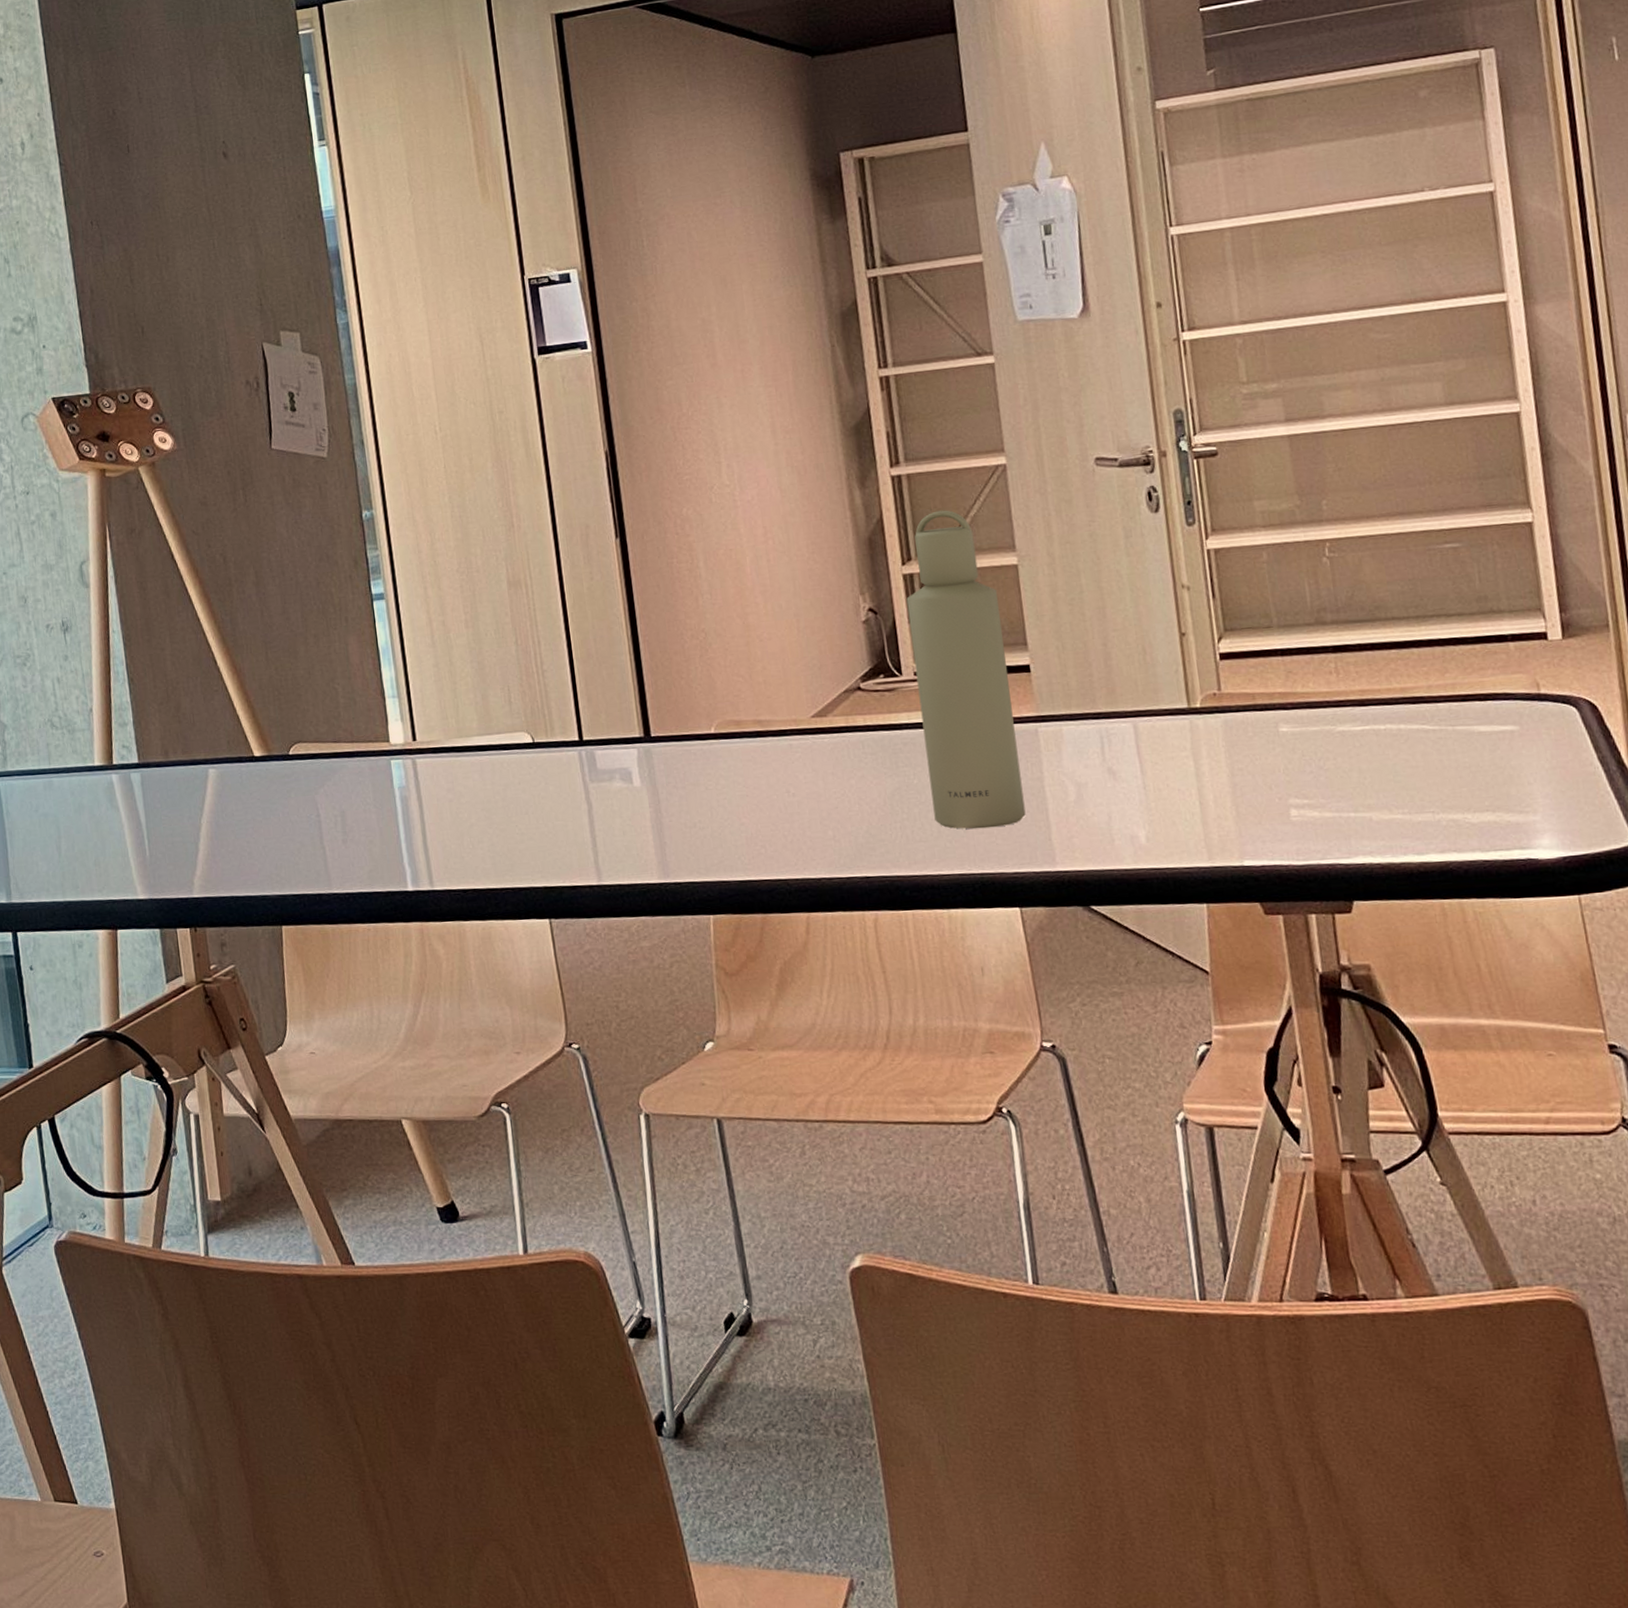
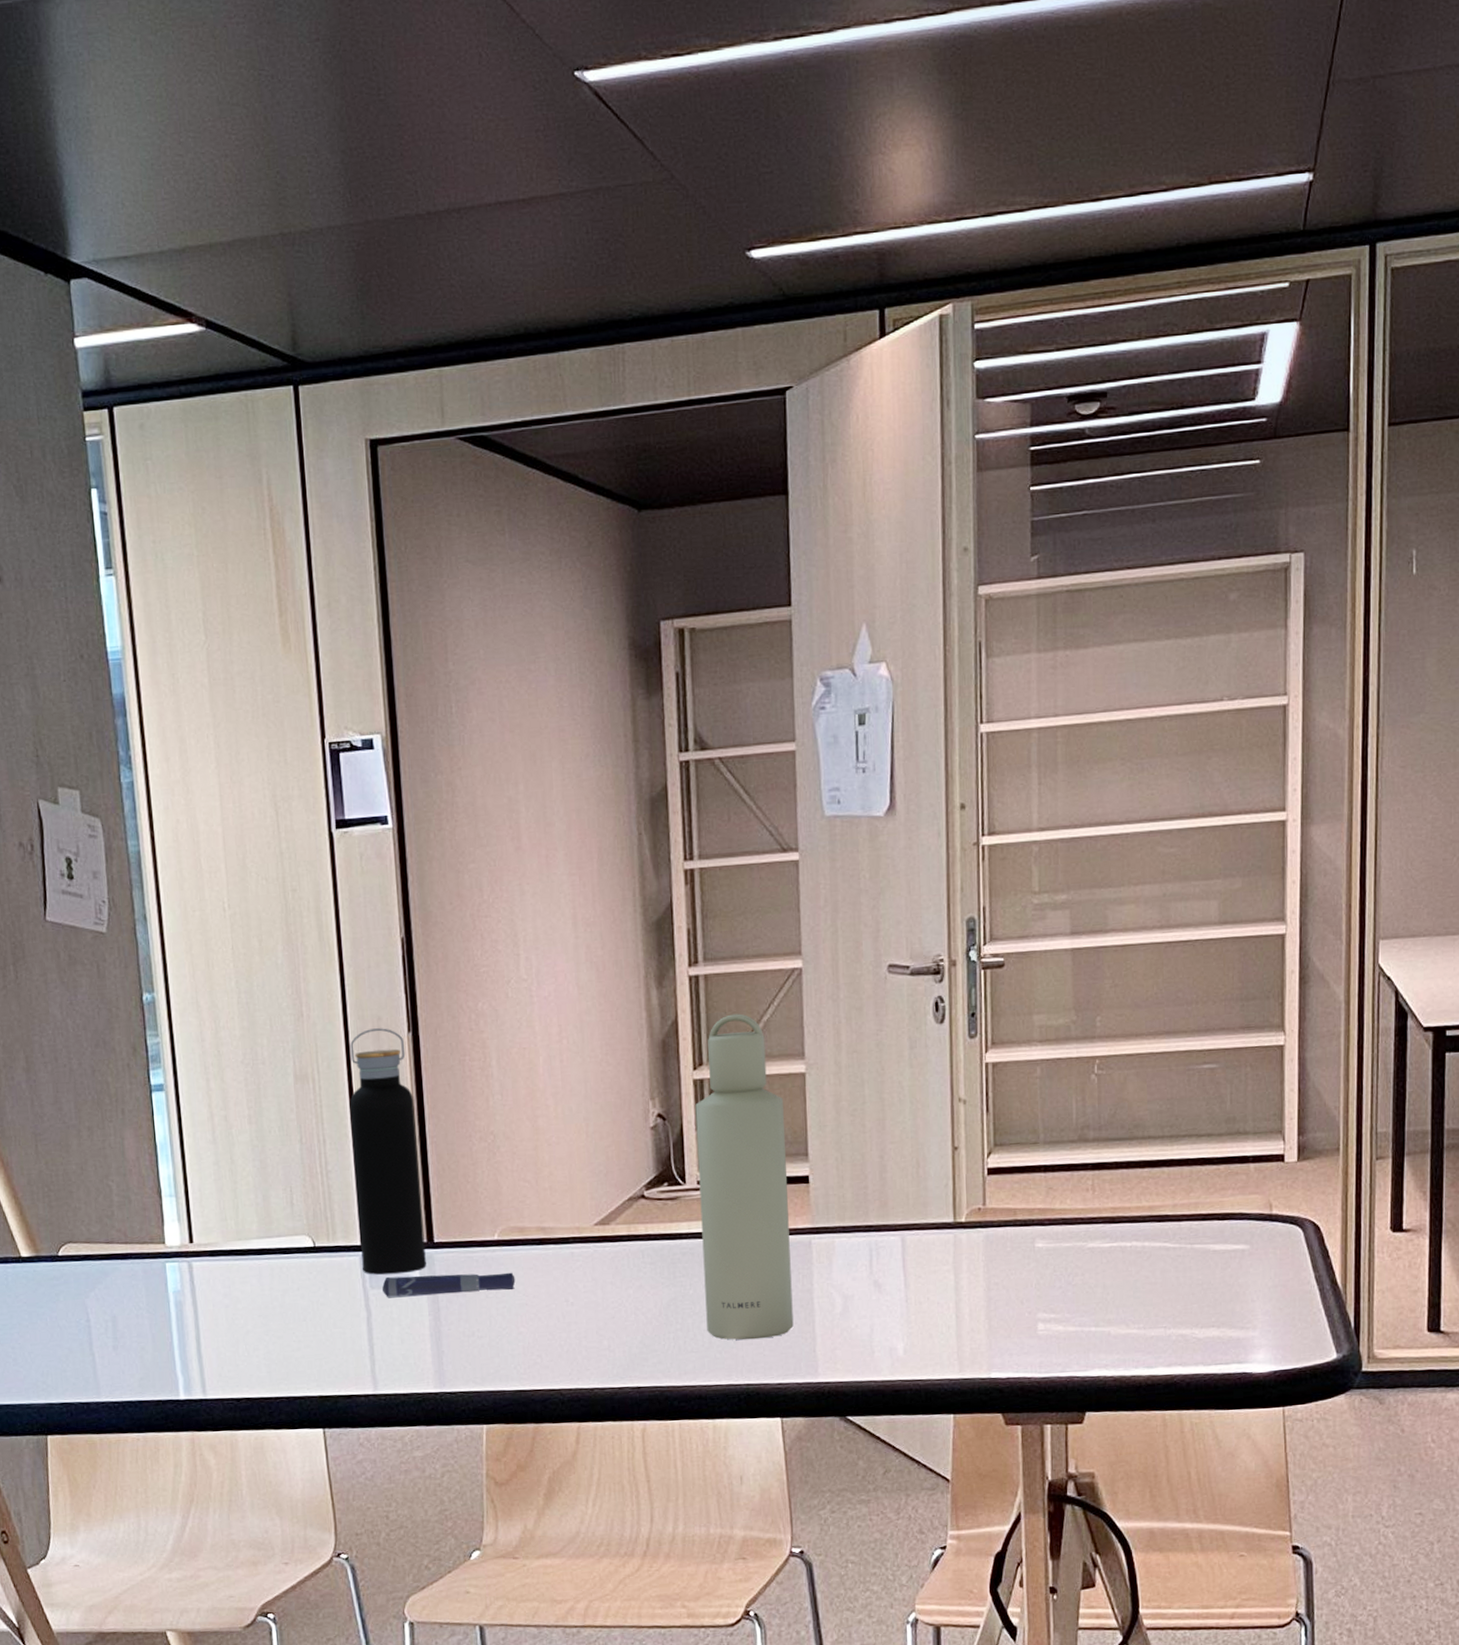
water bottle: none [560,535,645,770] -> present [349,1028,426,1276]
marker pen: none [602,764,735,790] -> present [382,1272,516,1297]

